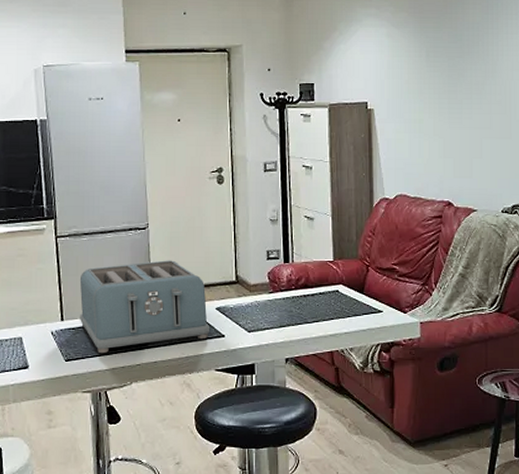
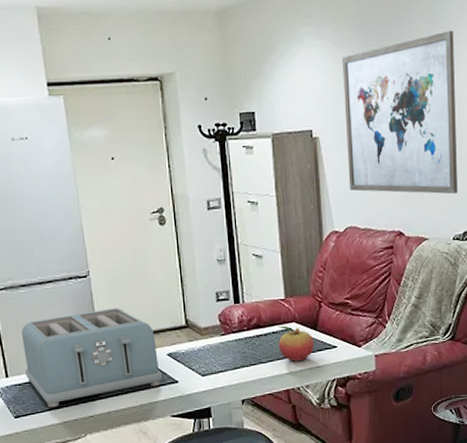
fruit: none [325,287,360,324] -> present [278,325,314,362]
wall art: none [399,16,507,169] -> present [342,31,458,194]

